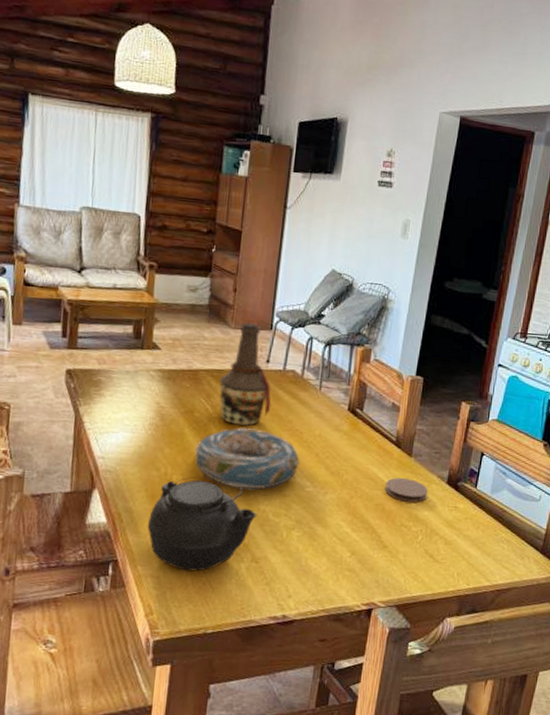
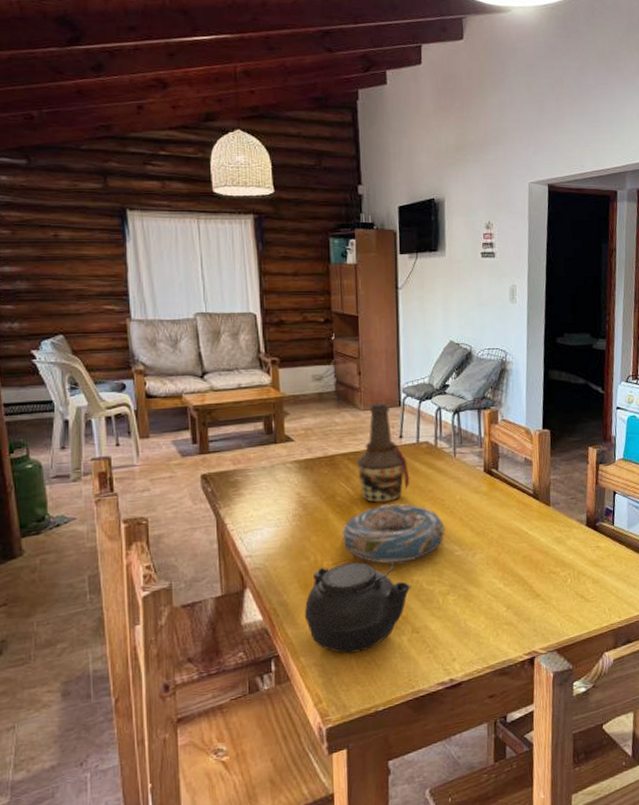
coaster: present [384,478,428,503] -> none [529,527,570,550]

